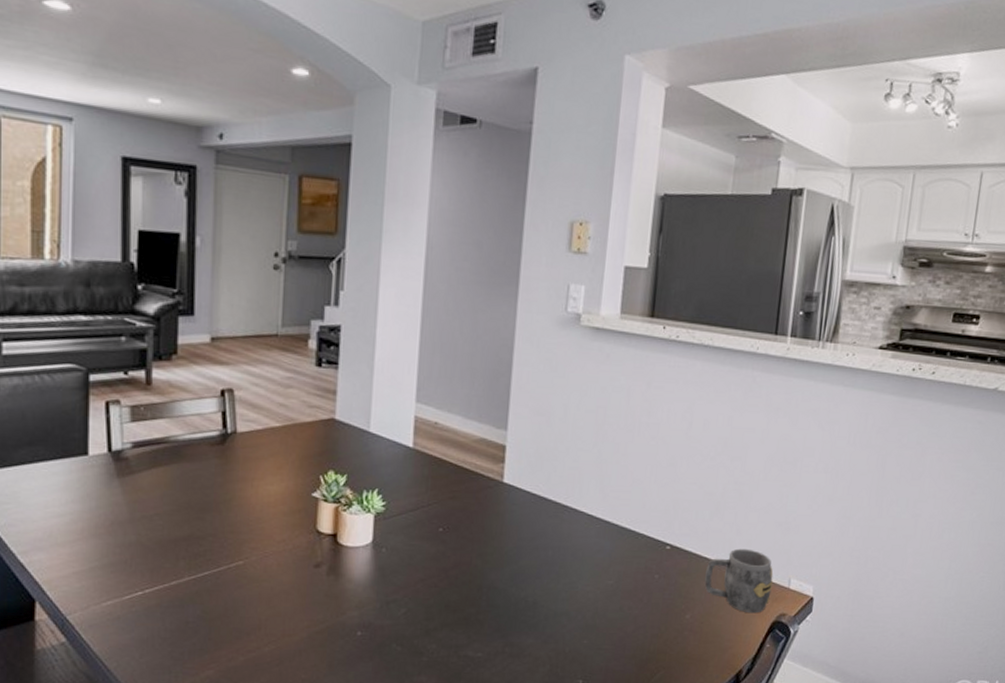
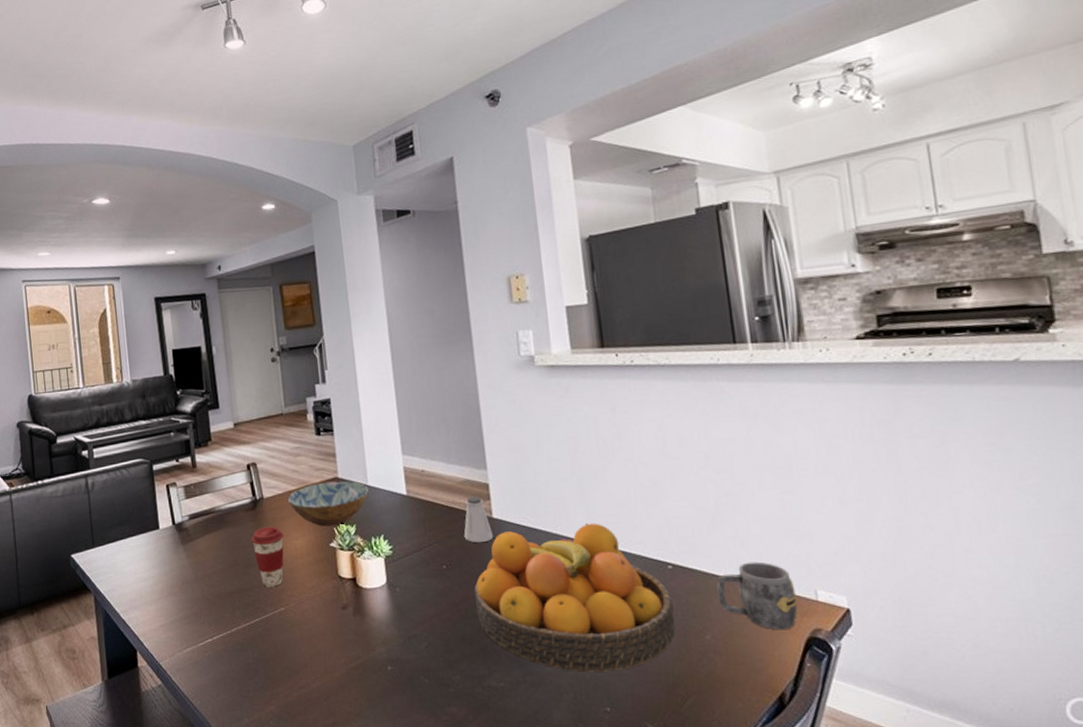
coffee cup: none [212,466,256,537] -> present [251,526,284,587]
bowl: none [267,422,370,474] -> present [287,481,370,527]
fruit bowl: none [466,497,663,645] -> present [474,523,676,672]
saltshaker: none [468,457,501,508] -> present [463,496,494,543]

